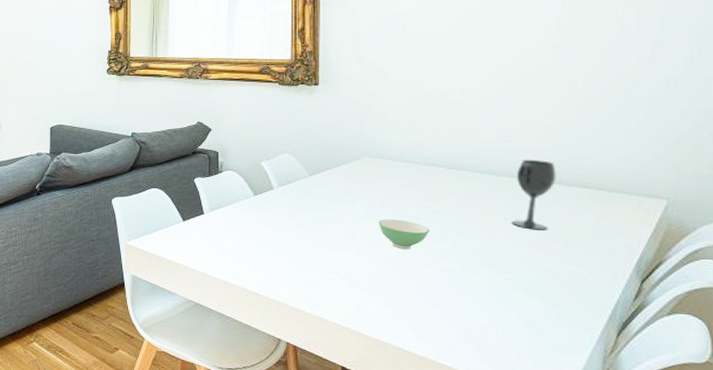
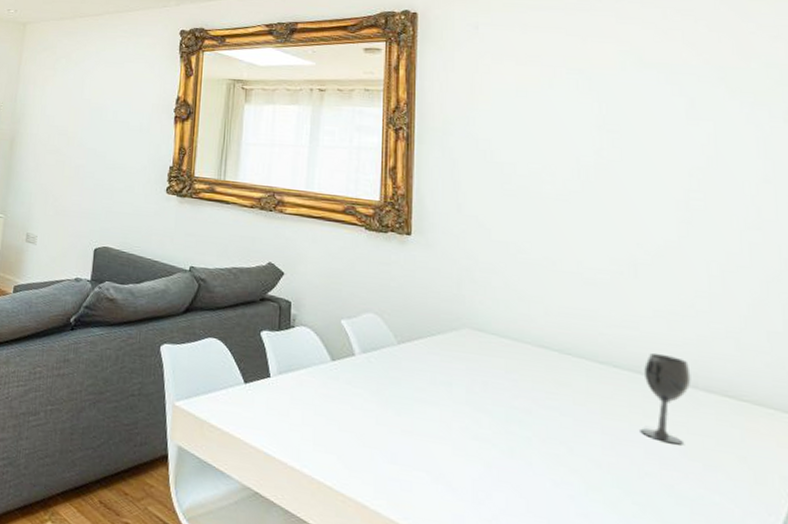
bowl: present [378,219,430,249] -> none [480,408,542,451]

